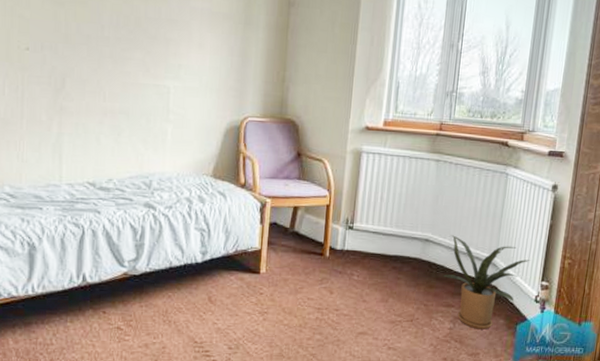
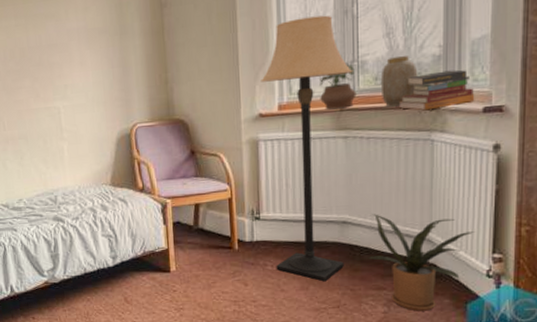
lamp: none [361,43,452,296] -> present [261,15,353,282]
potted plant: none [421,92,453,134] -> present [319,62,357,110]
vase: none [471,94,503,139] -> present [380,56,418,107]
books: none [485,113,544,147] -> present [400,69,475,111]

